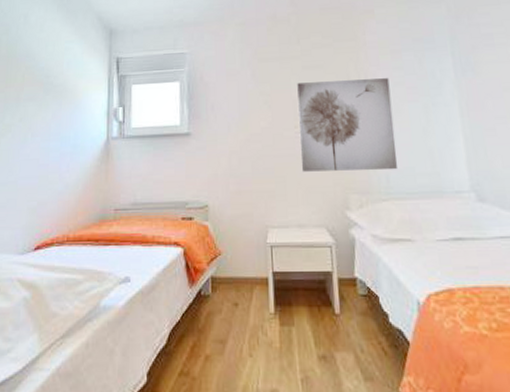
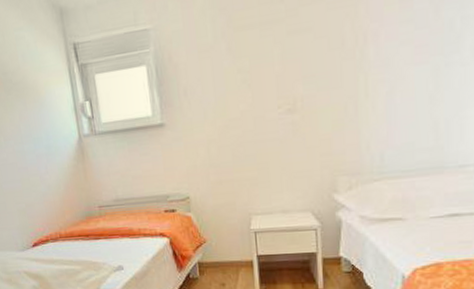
wall art: present [297,78,398,172] -> none [281,36,395,157]

